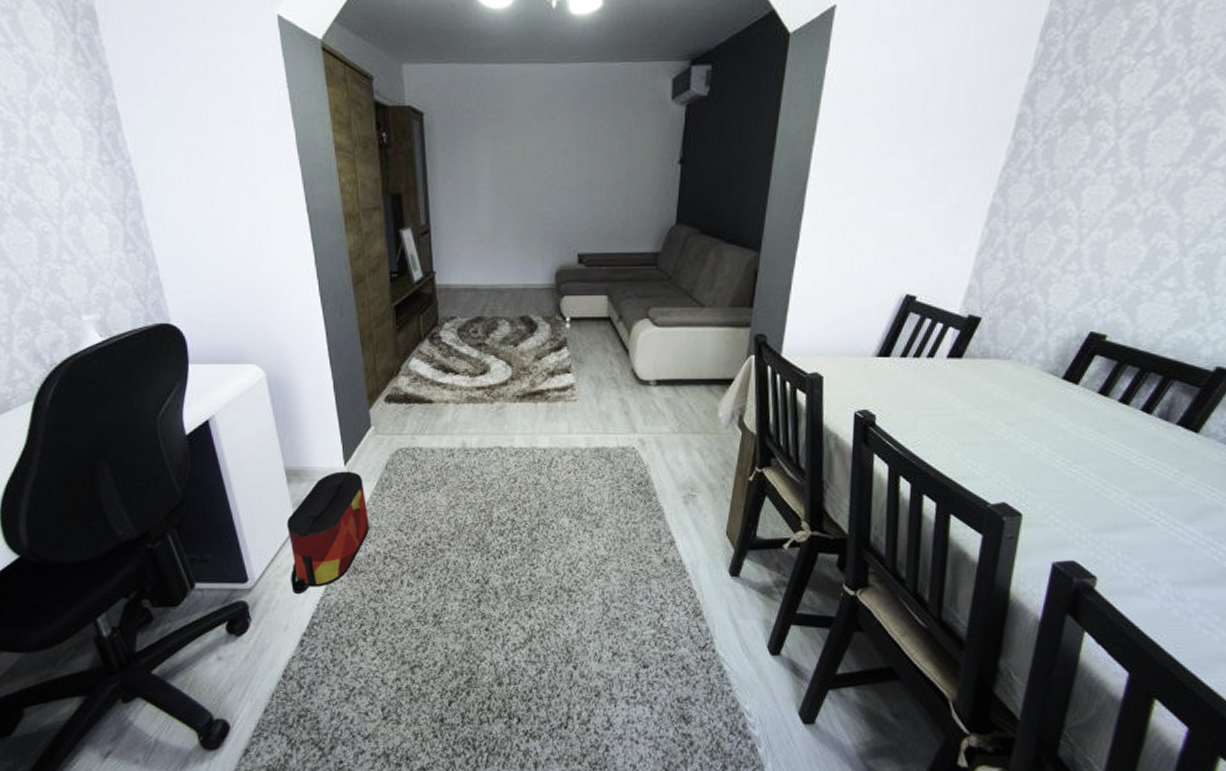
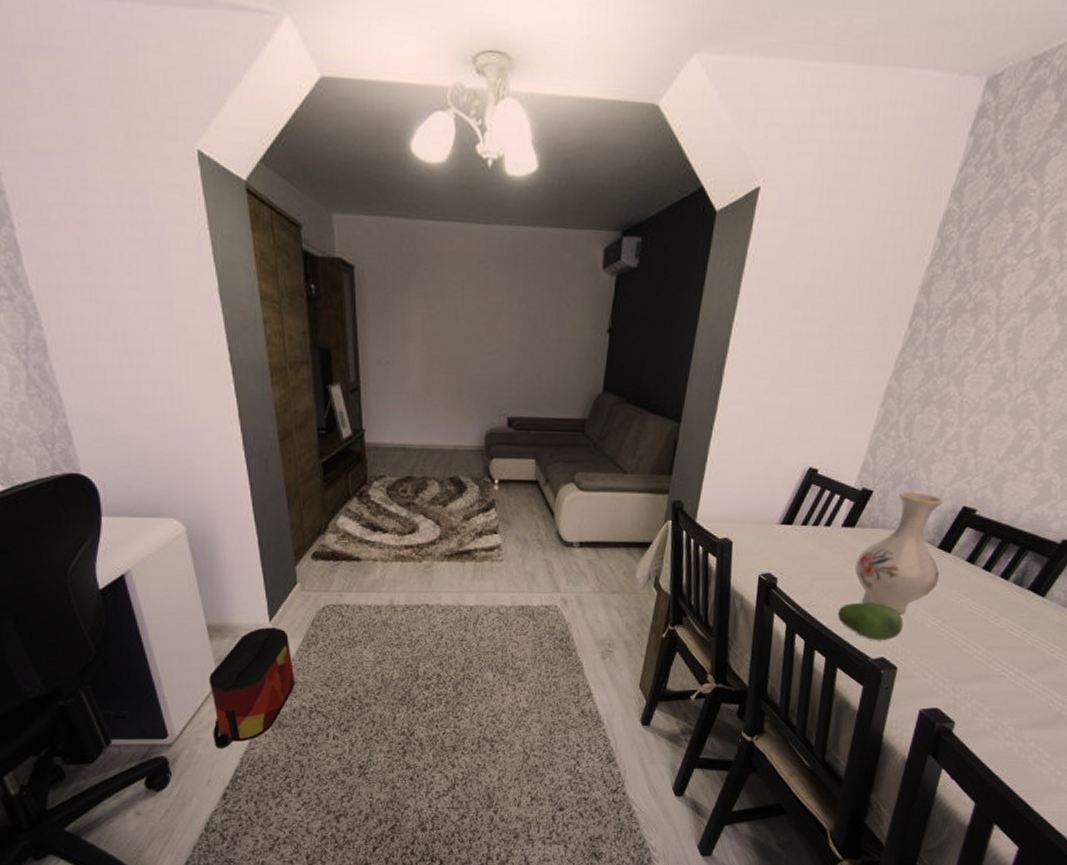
fruit: none [947,441,1027,483] -> present [837,602,904,640]
vase: none [964,317,1067,455] -> present [854,491,944,615]

